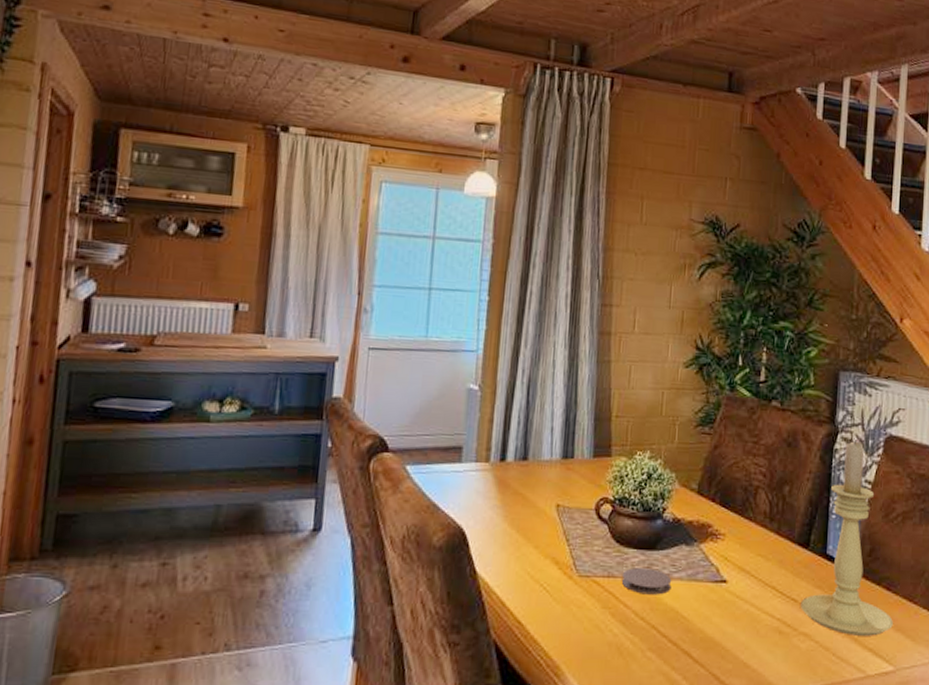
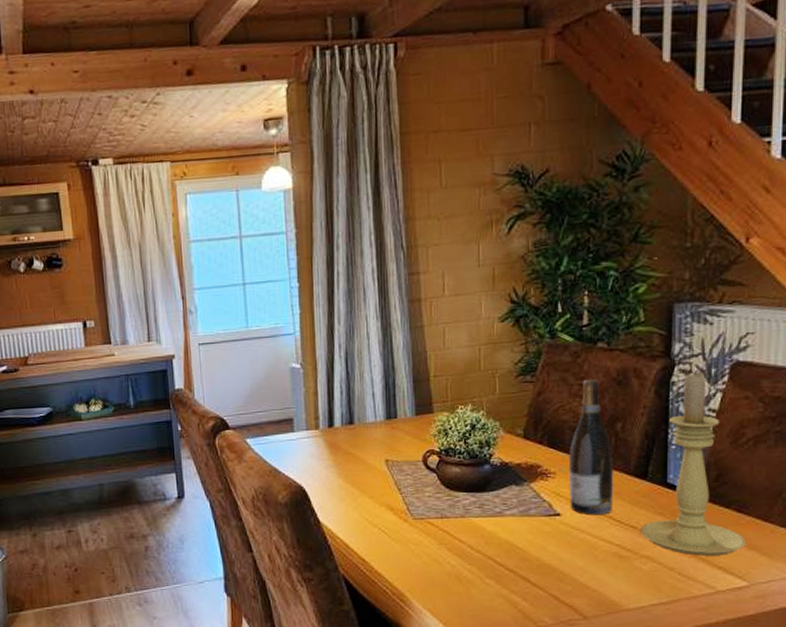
coaster: present [621,568,672,595] -> none [454,508,504,531]
wine bottle: none [736,437,781,585] -> present [568,378,614,515]

